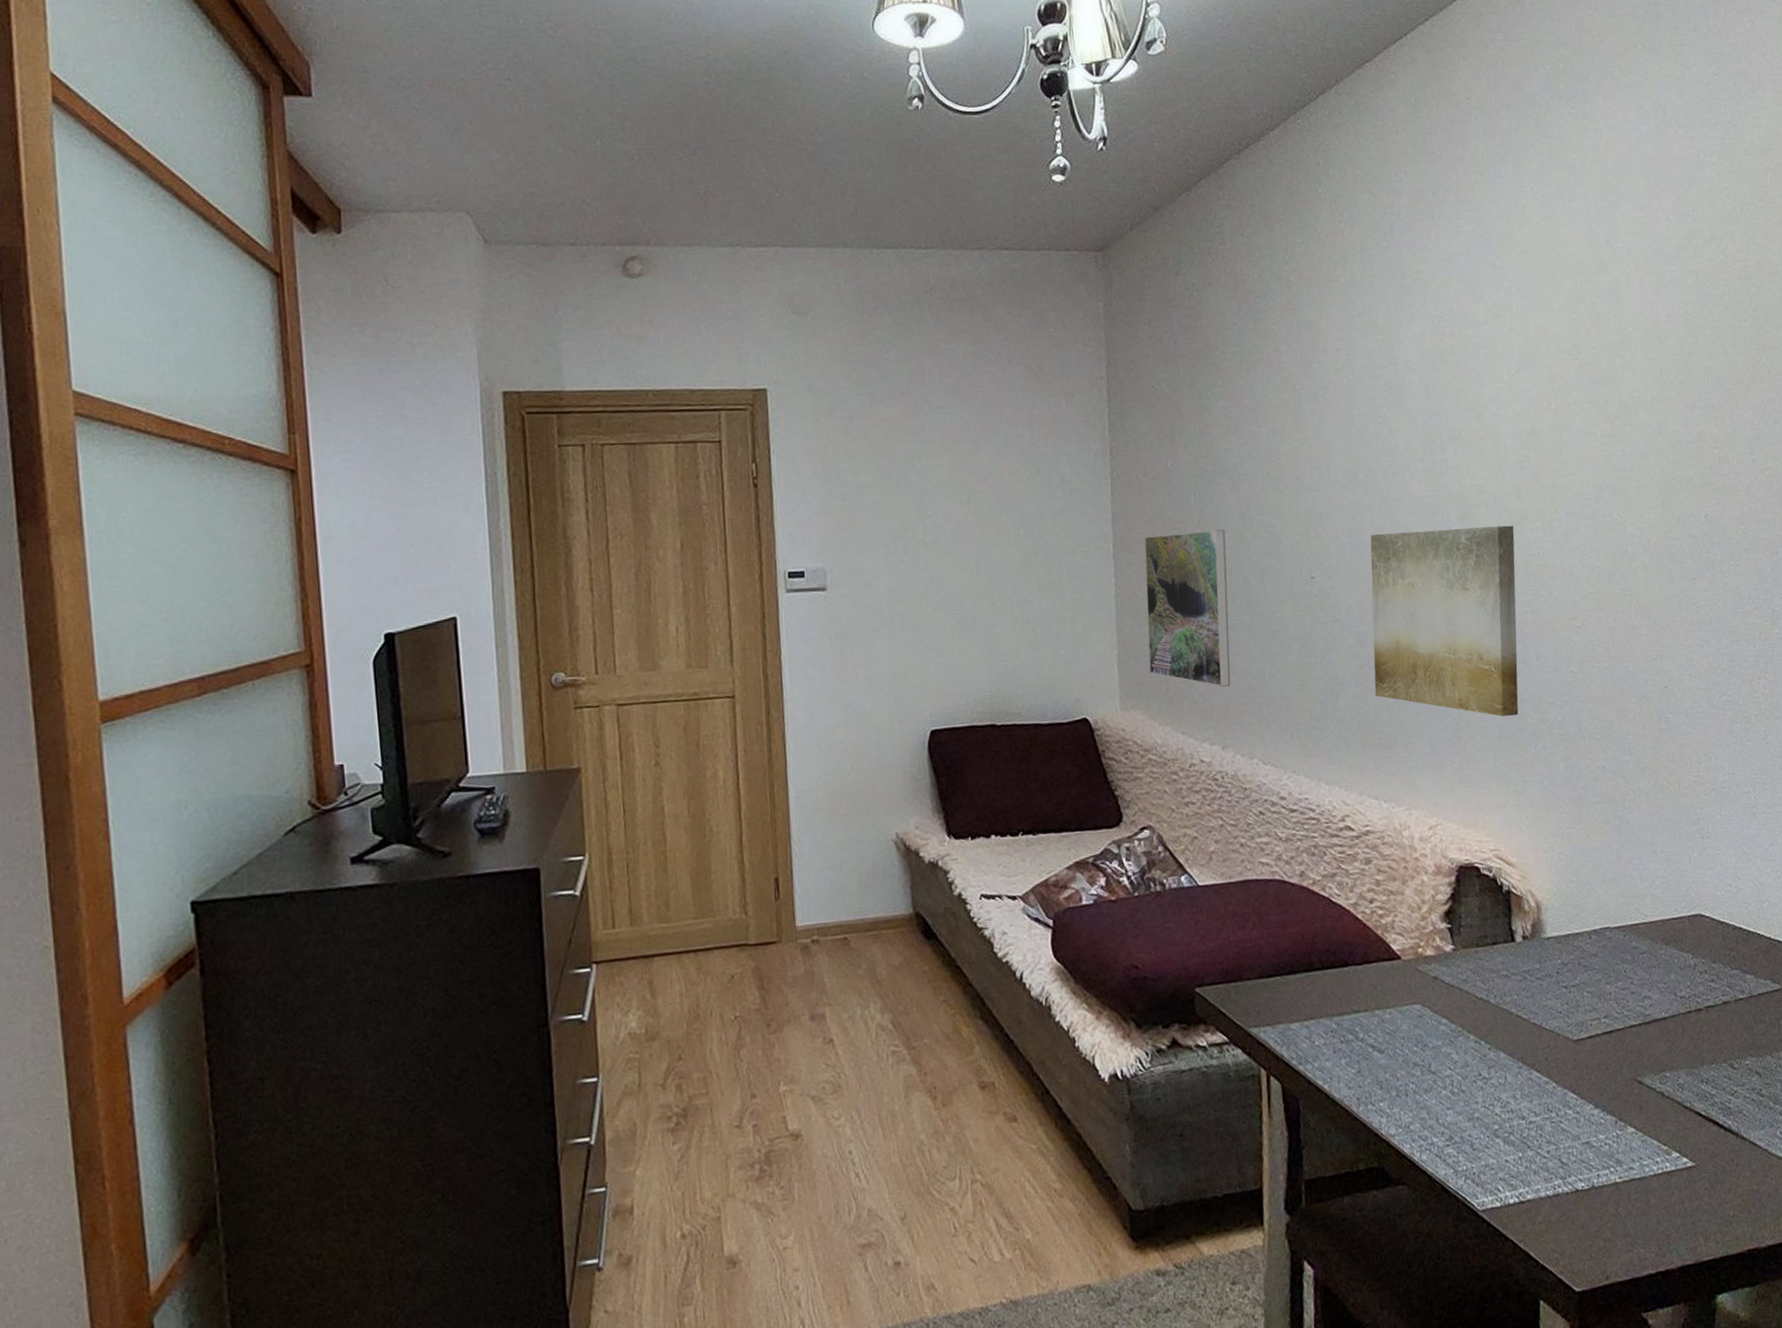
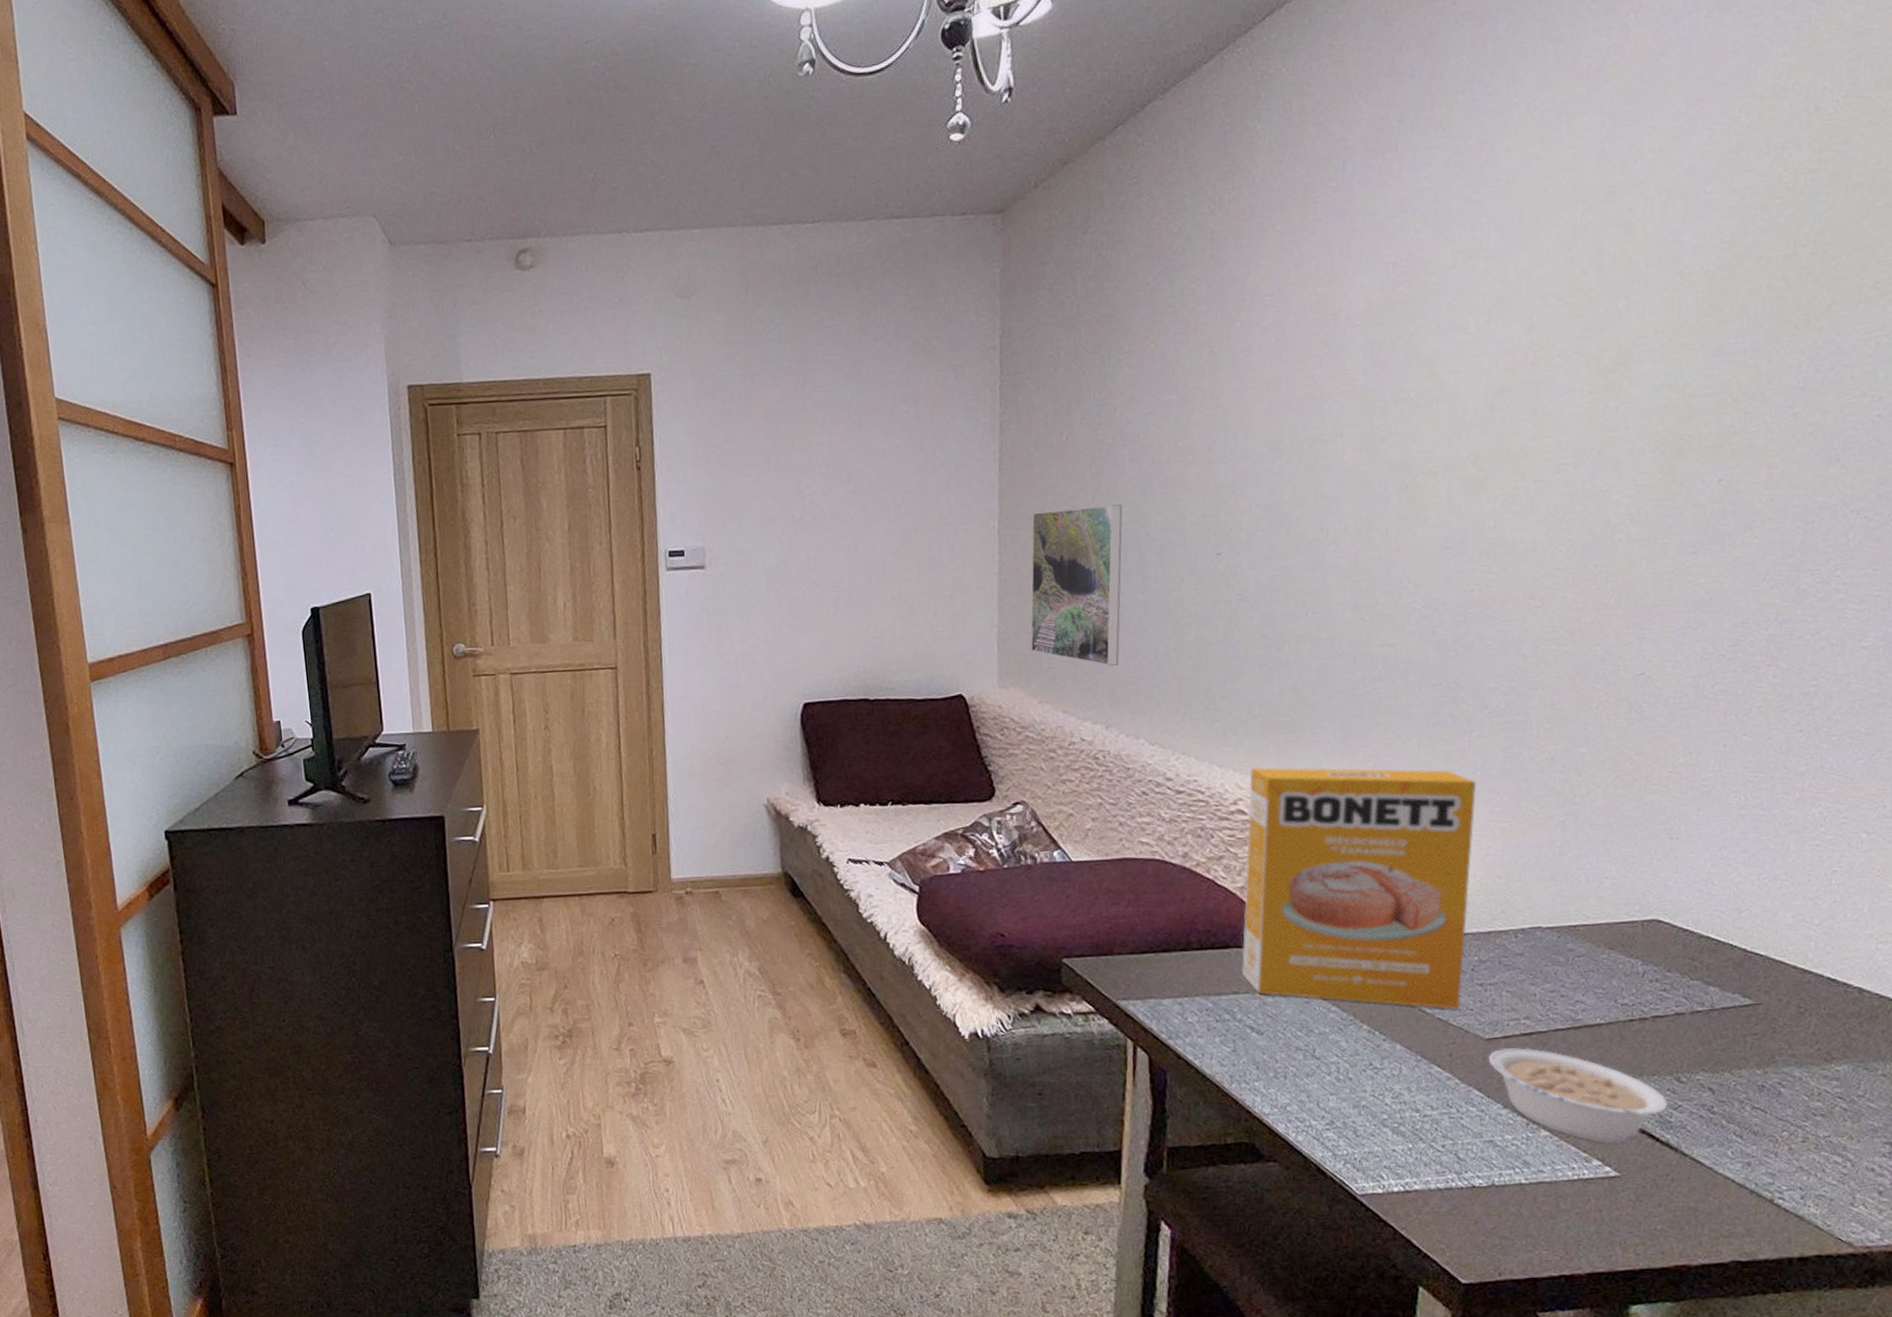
box: none [1353,780,1551,1014] -> present [1241,766,1477,1009]
wall art: present [1370,525,1519,717] -> none [1282,494,1466,703]
legume: none [1577,1046,1726,1135] -> present [1488,1048,1668,1144]

